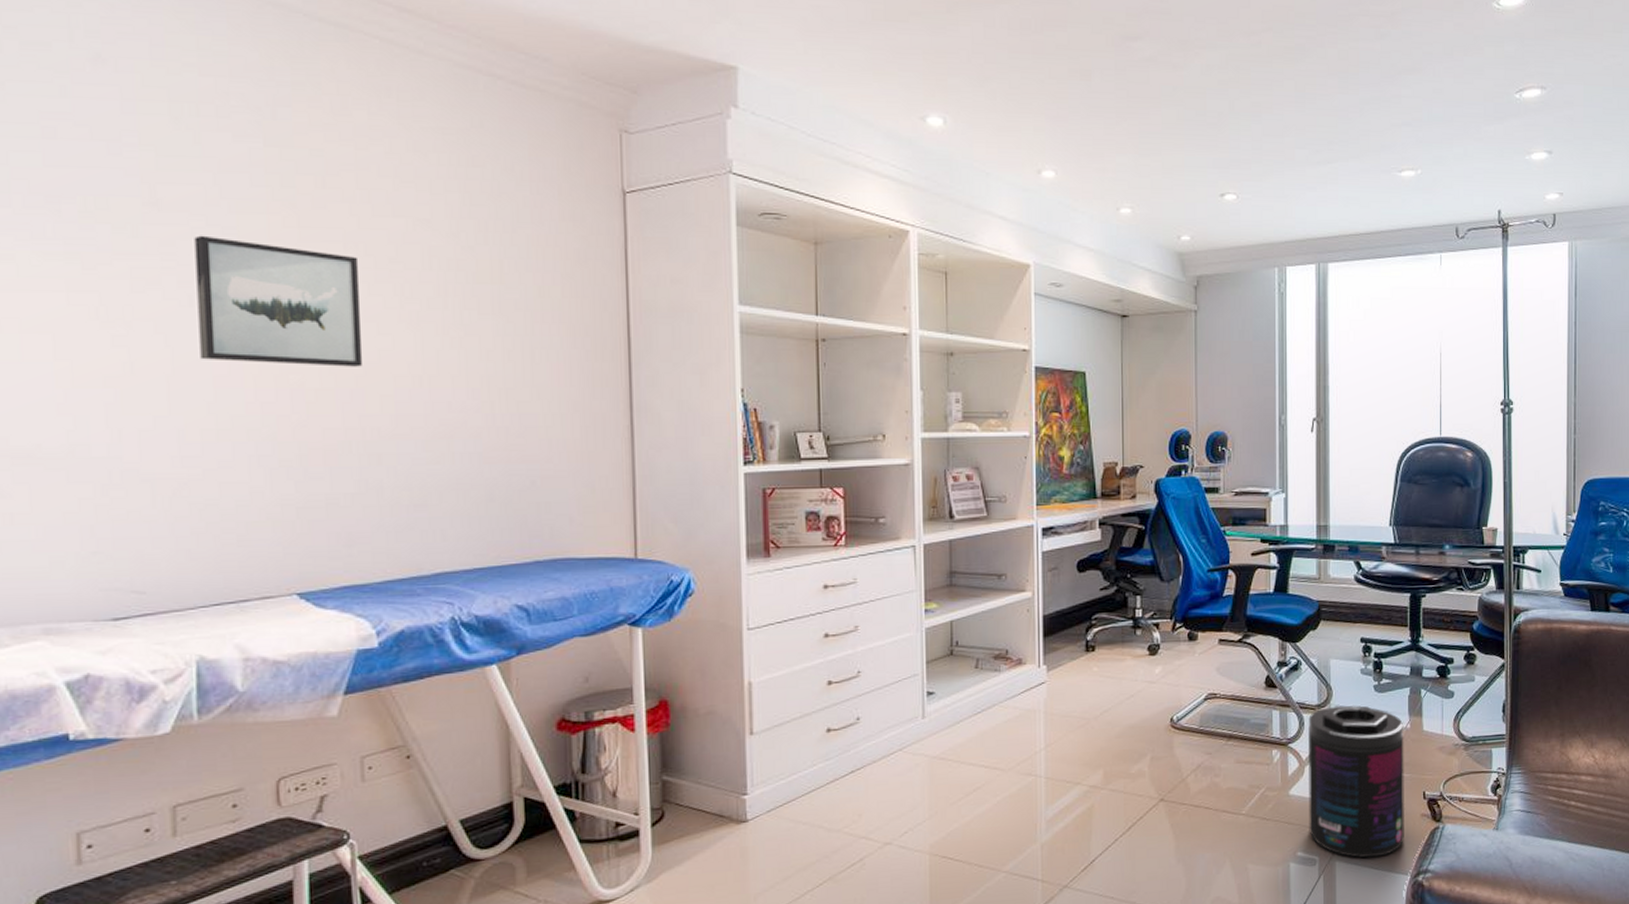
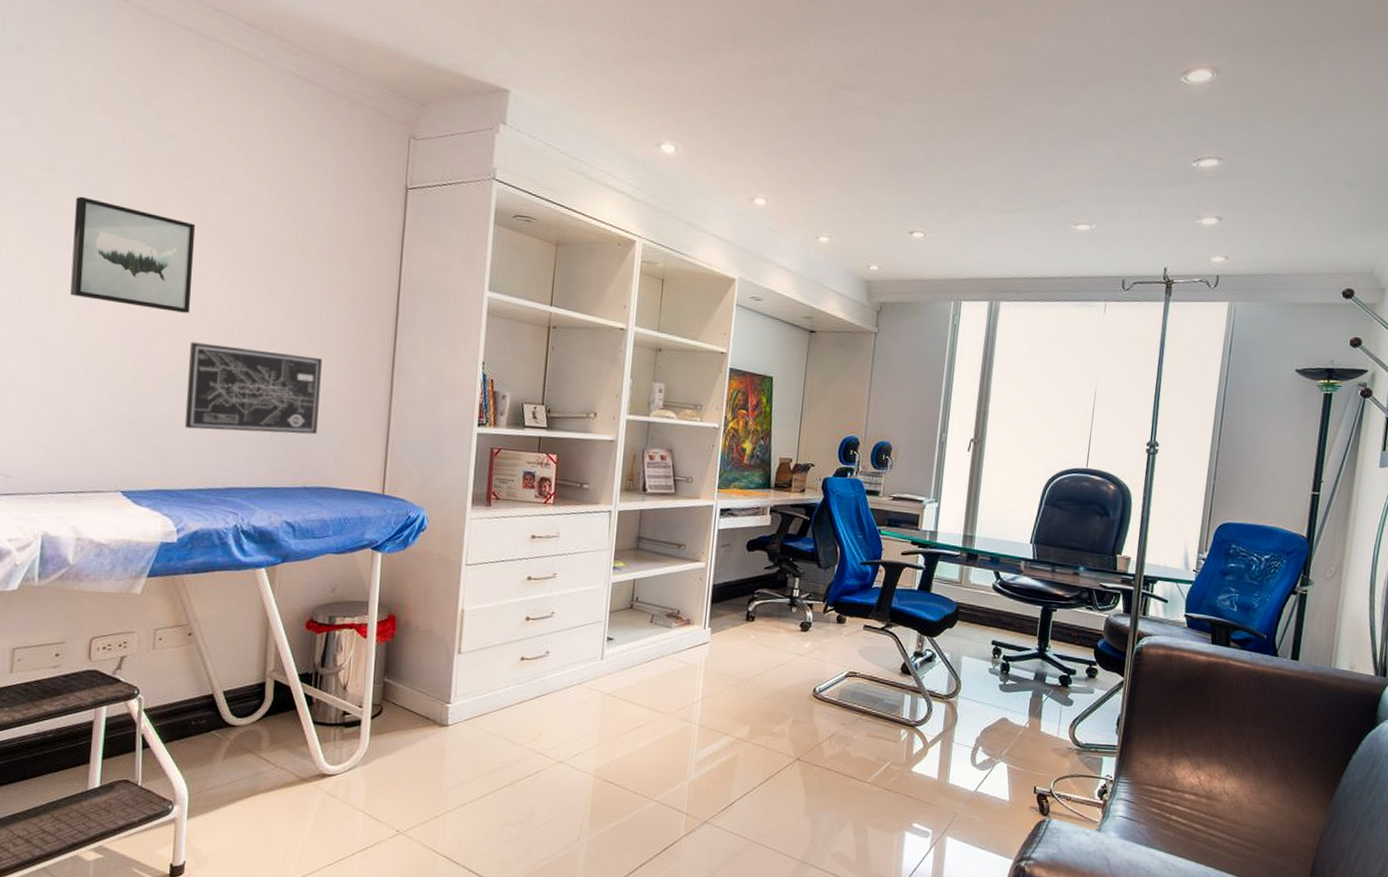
wall art: none [367,401,544,507] -> present [184,342,322,435]
supplement container: present [1308,705,1404,858] -> none [926,698,1023,839]

